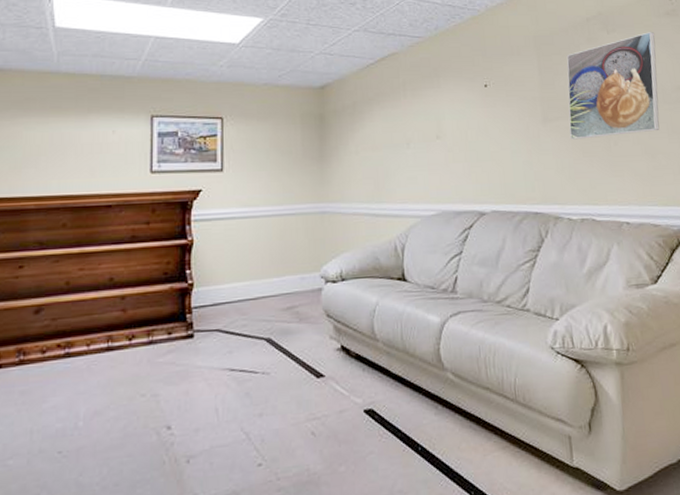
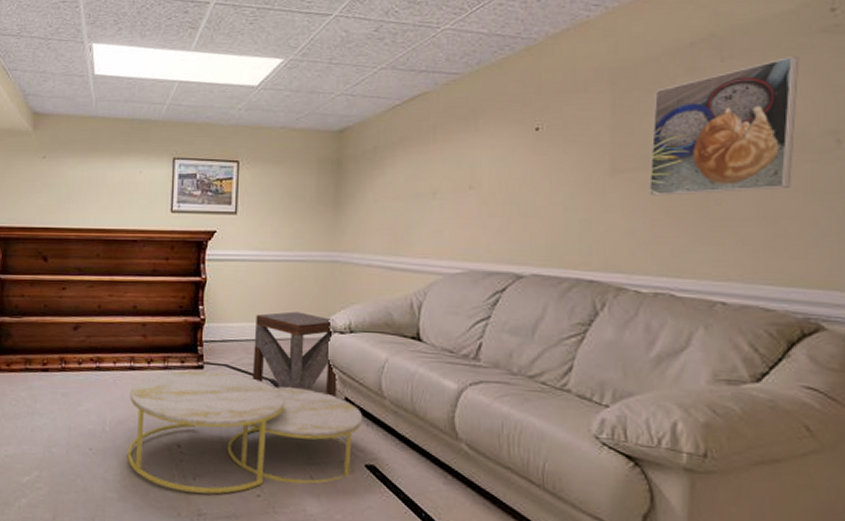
coffee table: none [106,338,359,479] -> present [127,371,363,494]
side table: none [247,265,333,348] -> present [253,311,337,398]

